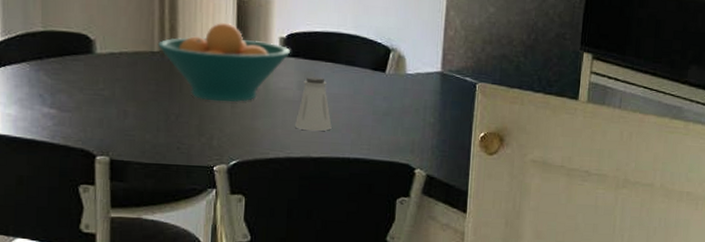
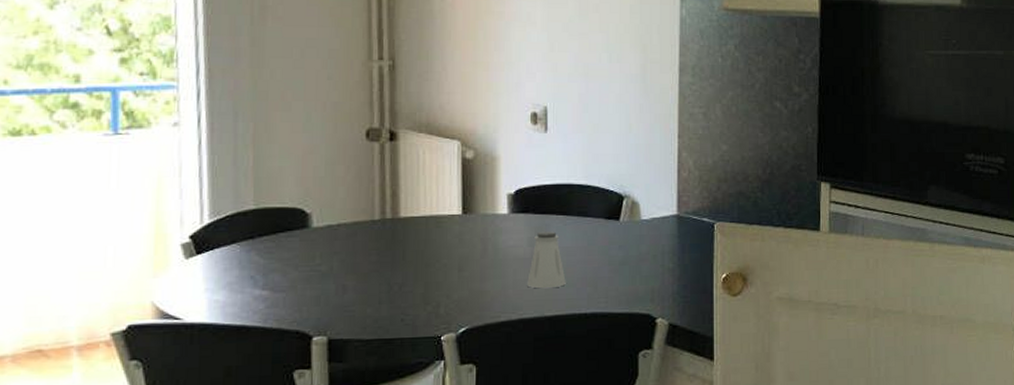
fruit bowl: present [157,22,291,102] -> none [378,183,520,267]

